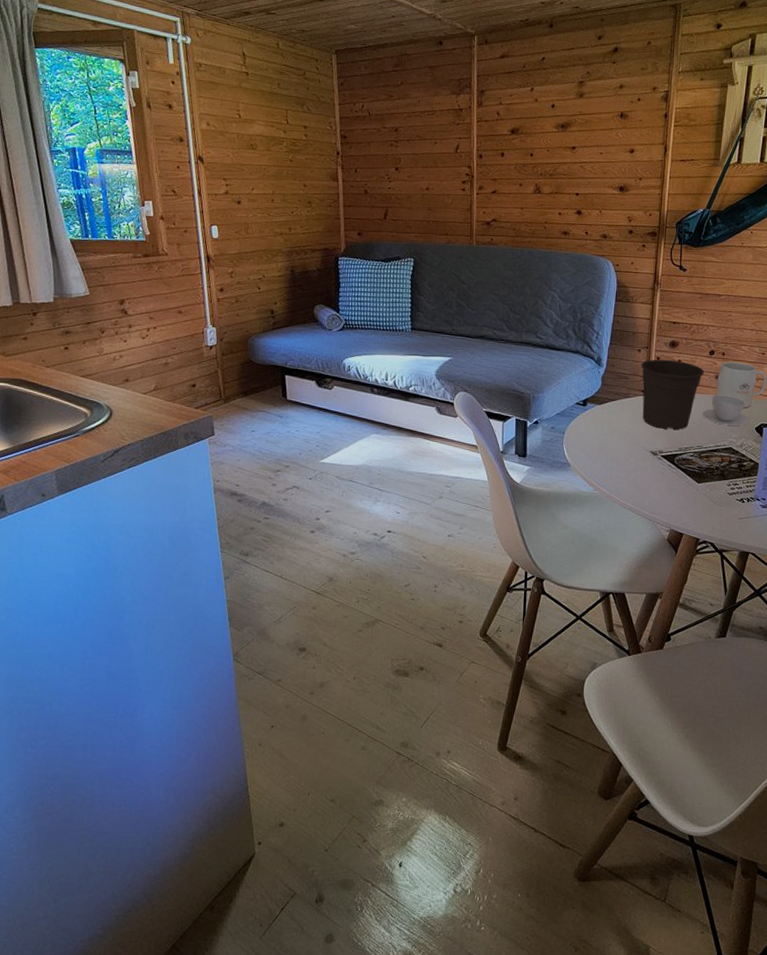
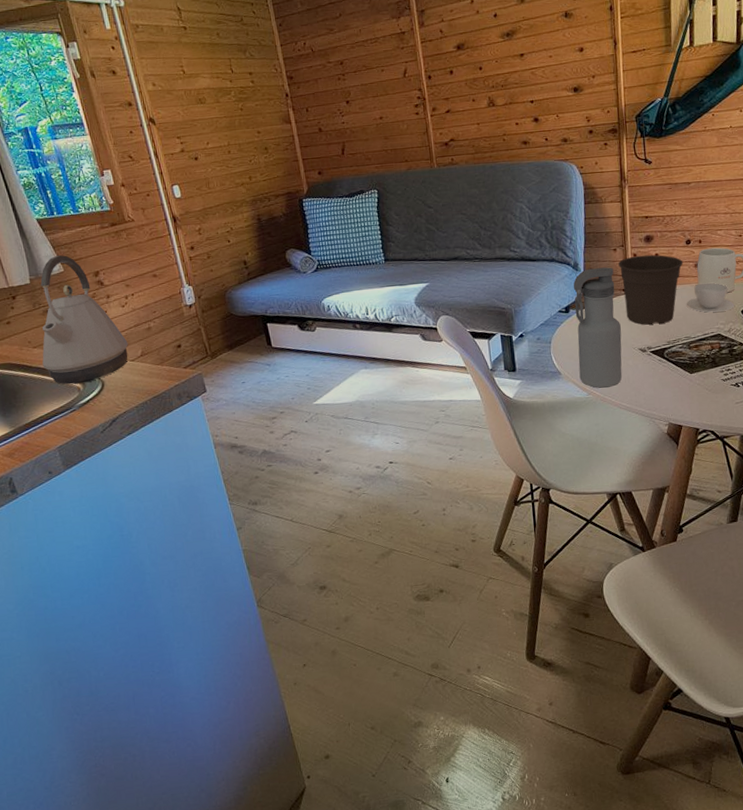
kettle: none [53,277,143,409] -> present [40,254,128,385]
water bottle: none [588,365,636,486] -> present [573,267,622,388]

